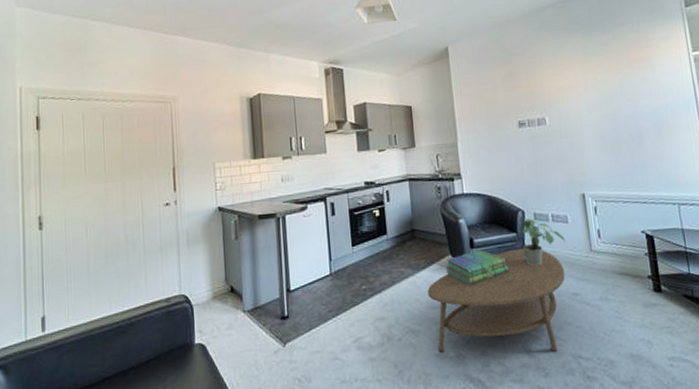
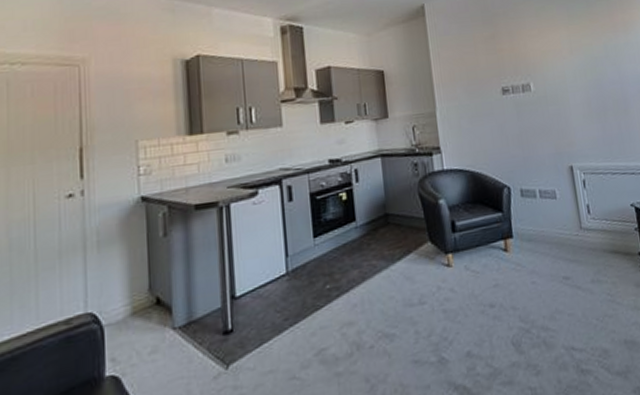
coffee table: present [427,248,566,353] -> none [403,229,556,359]
stack of books: present [445,249,509,285] -> none [424,233,495,276]
potted plant: present [522,218,567,266] -> none [508,195,555,249]

